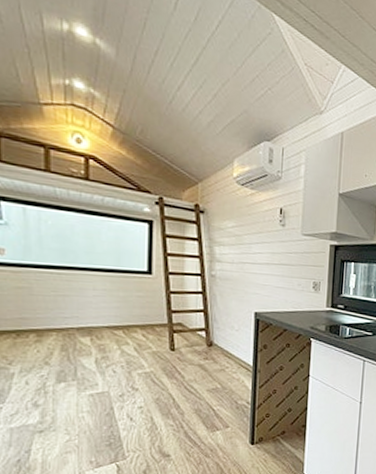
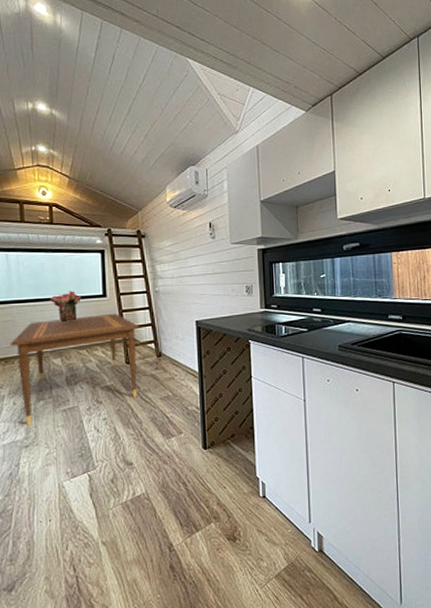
dining table: none [24,292,190,409] -> present [10,313,140,426]
bouquet: none [79,262,120,297] -> present [49,291,81,322]

